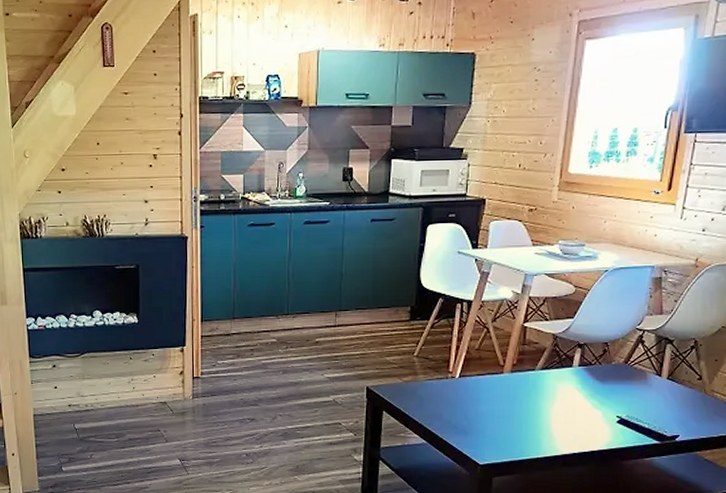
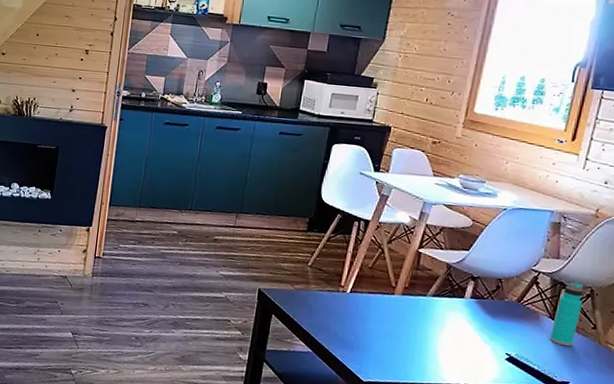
water bottle: none [657,336,688,401] -> present [549,282,584,347]

